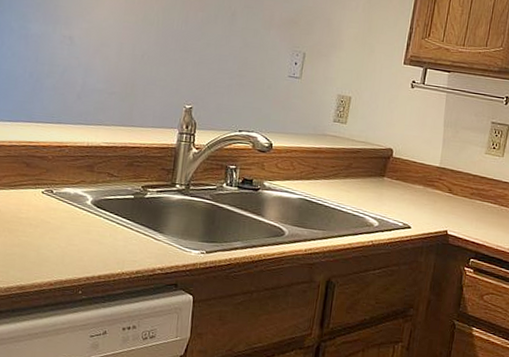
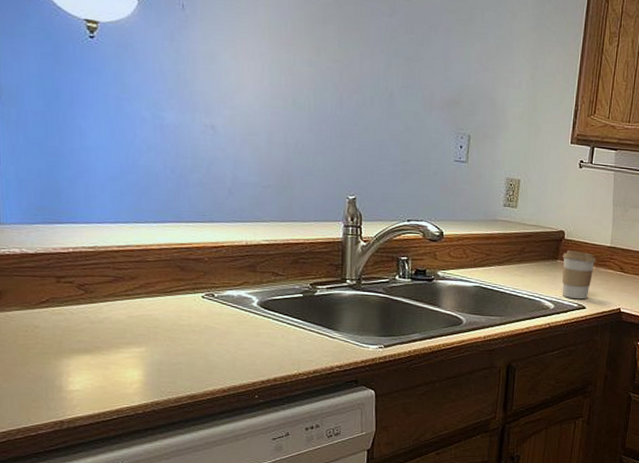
coffee cup: none [387,168,424,219] -> present [562,250,596,300]

